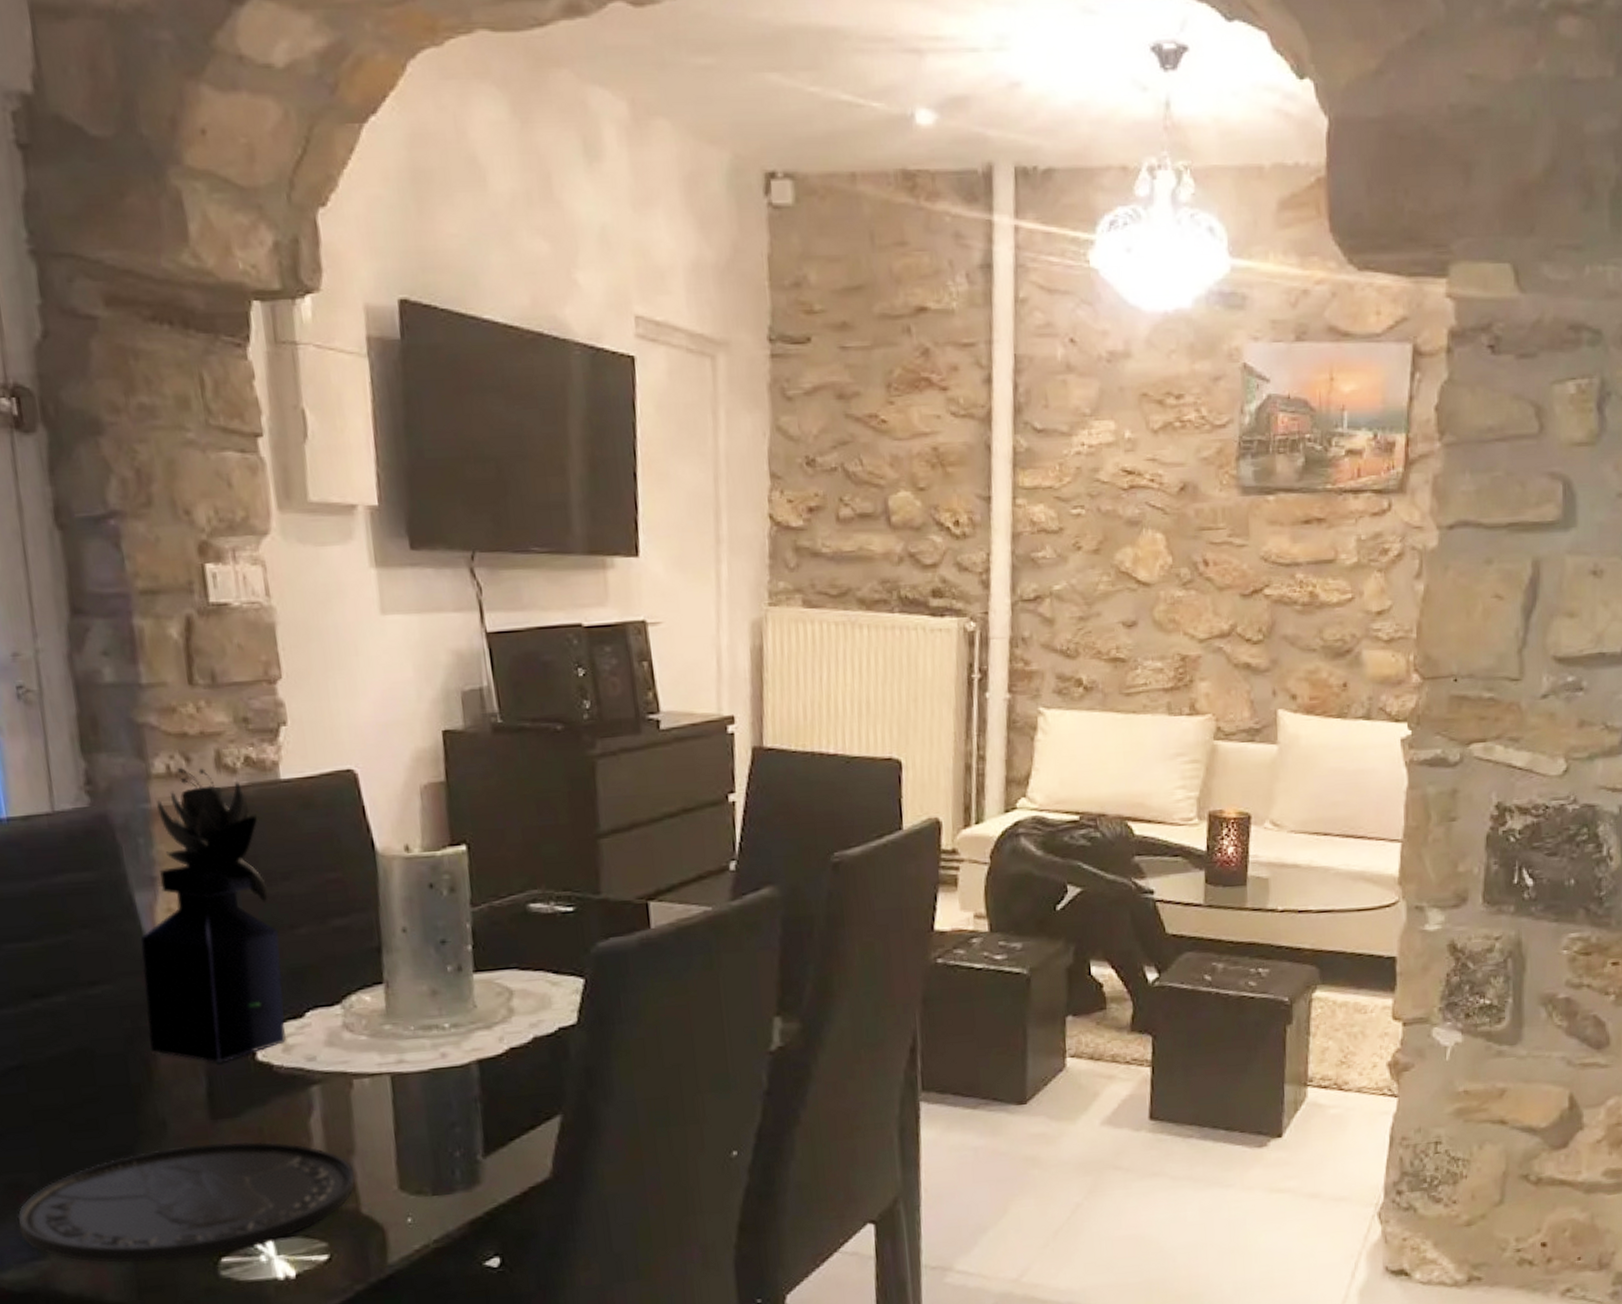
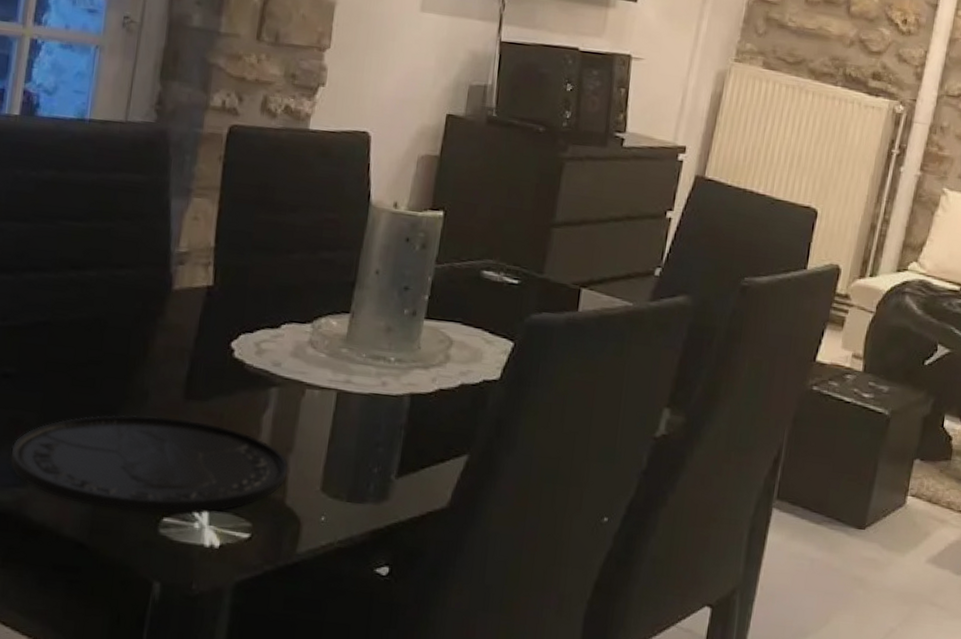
vase: present [140,767,286,1063] -> none [151,104,283,353]

